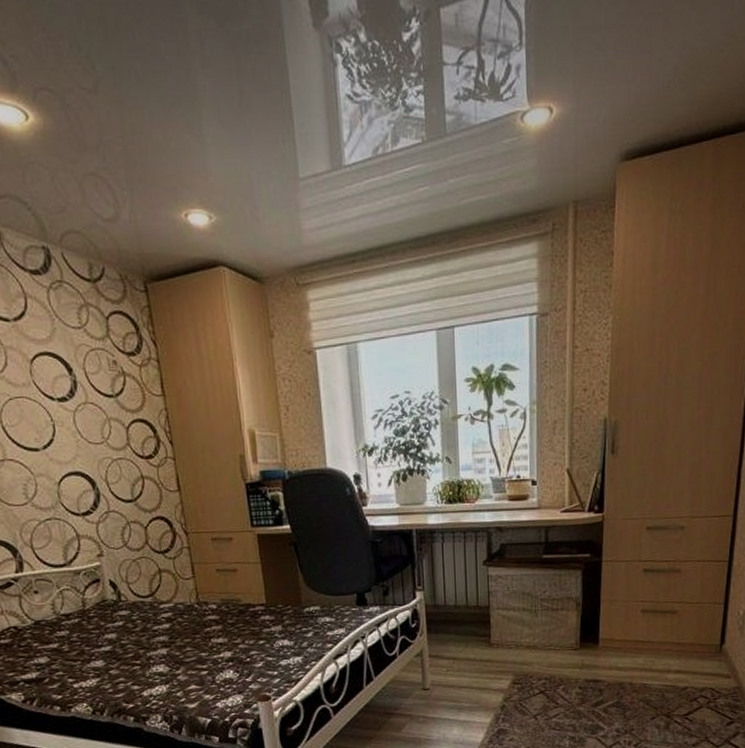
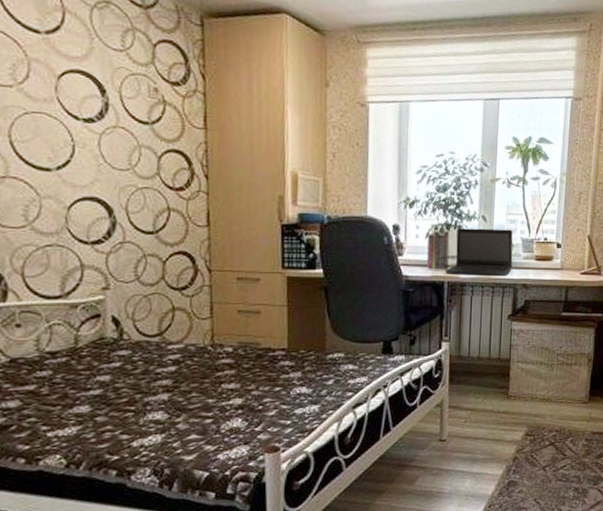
books: none [389,476,415,519] -> present [426,230,450,270]
laptop: none [413,469,484,522] -> present [445,228,513,276]

